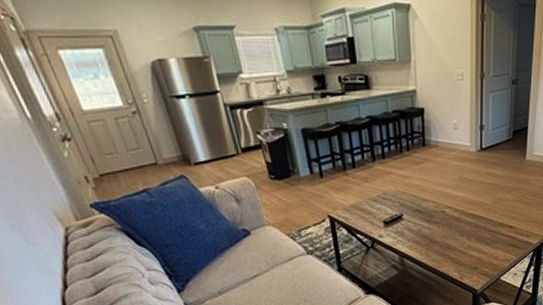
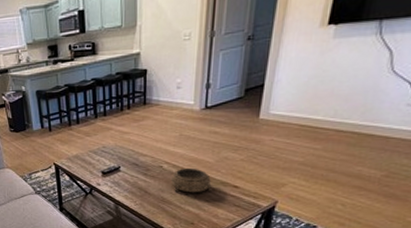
decorative bowl: none [454,210,492,238] -> present [171,167,213,193]

